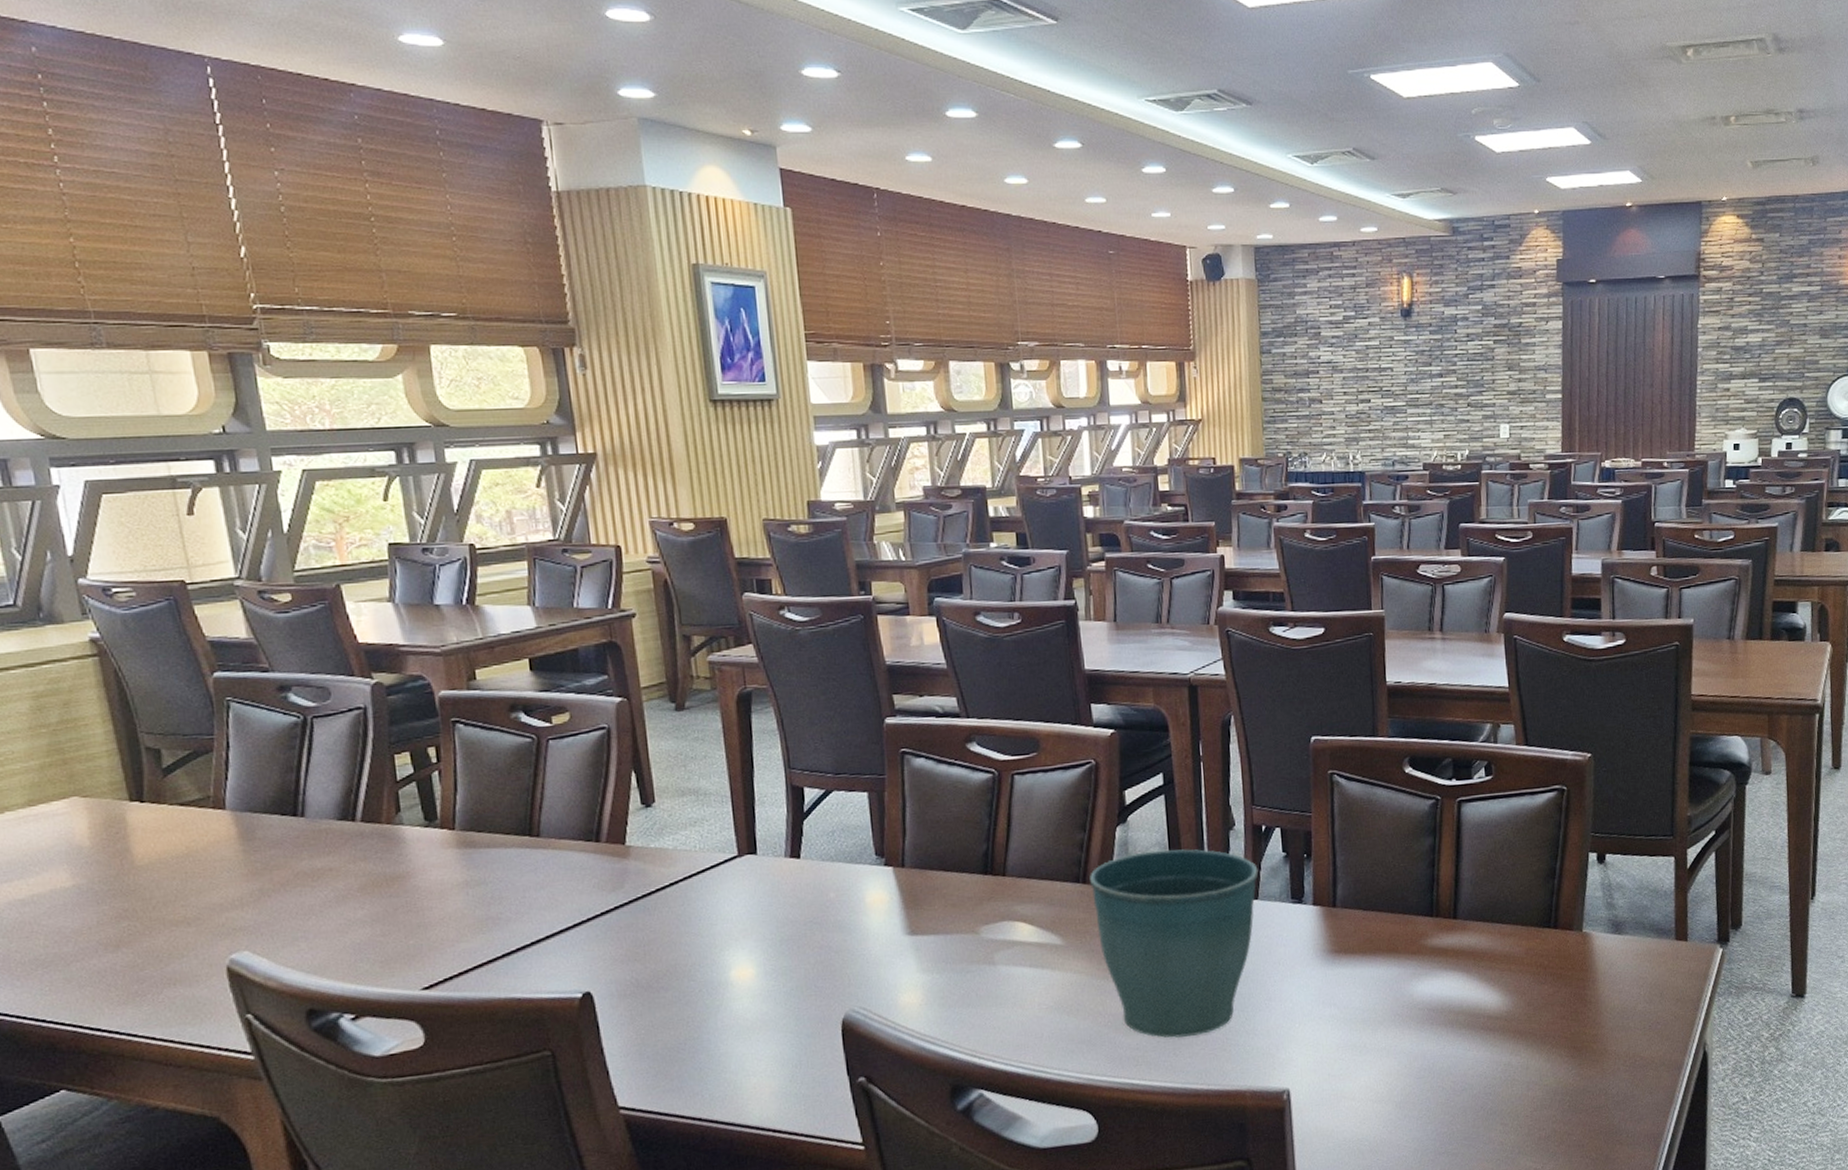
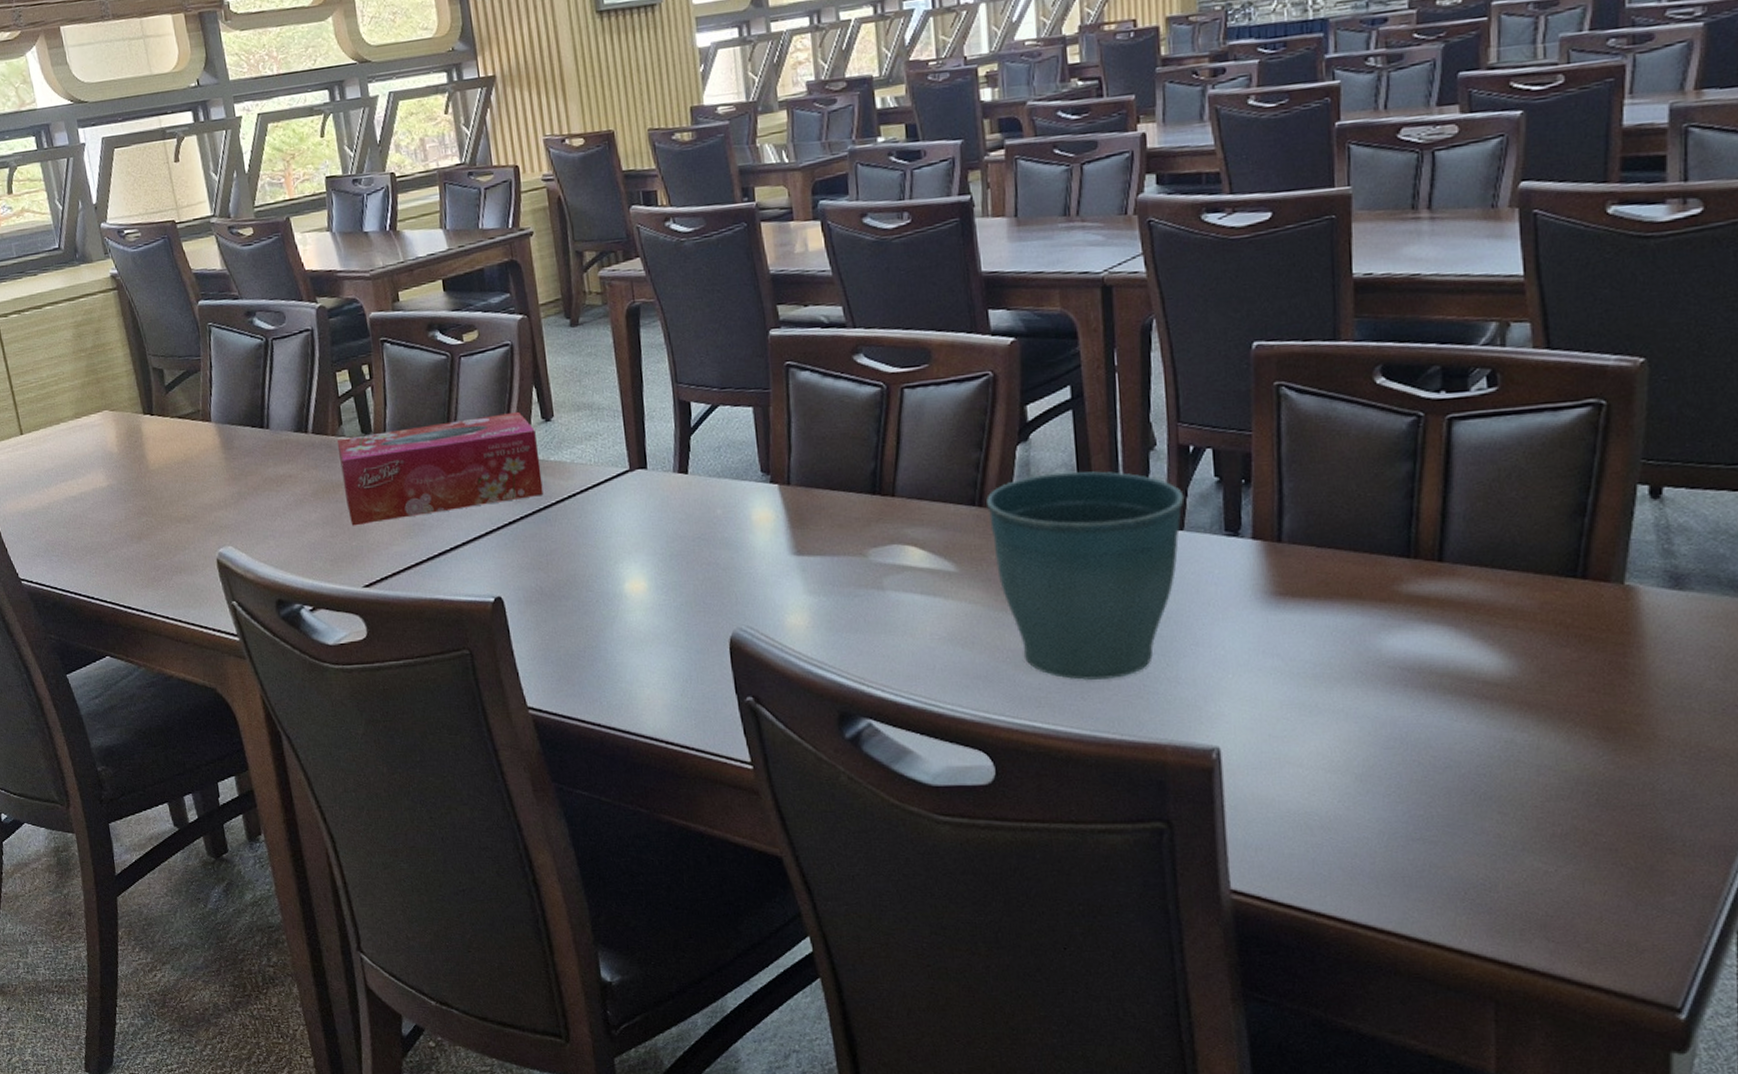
tissue box: none [392,796,642,923] -> present [336,411,544,526]

